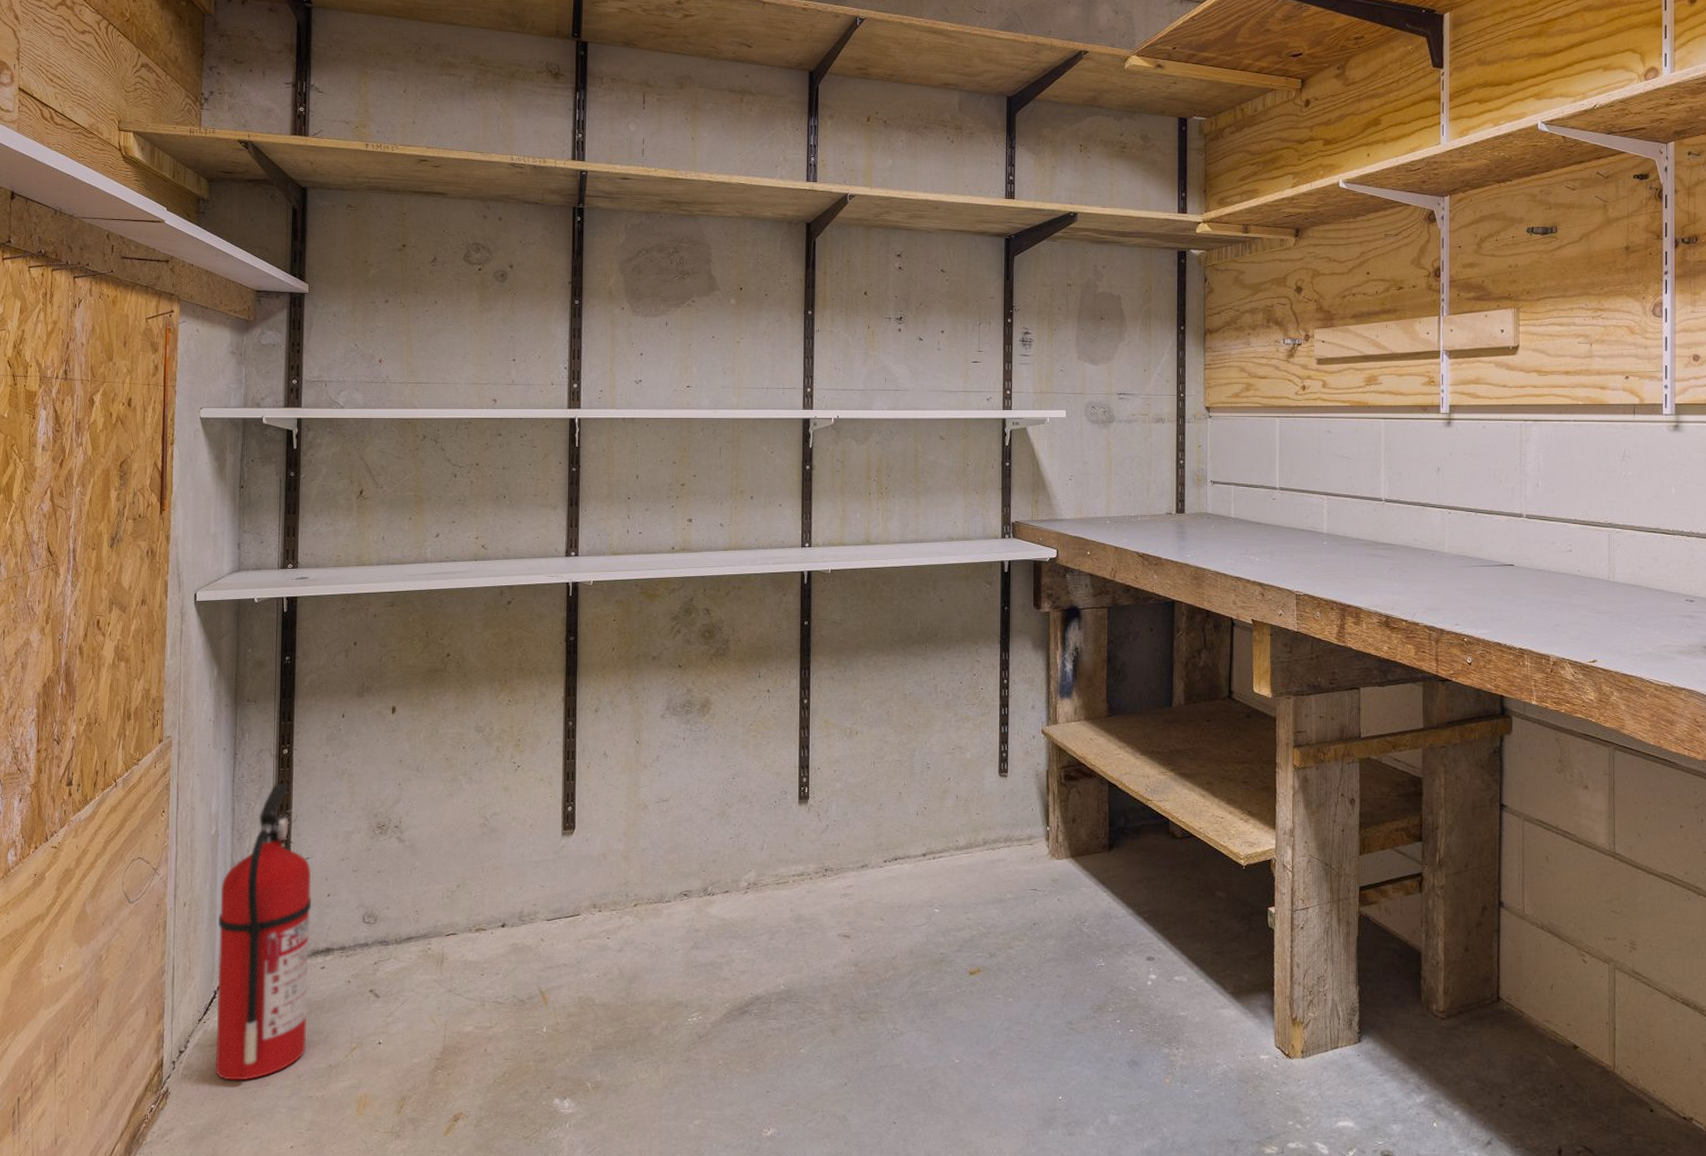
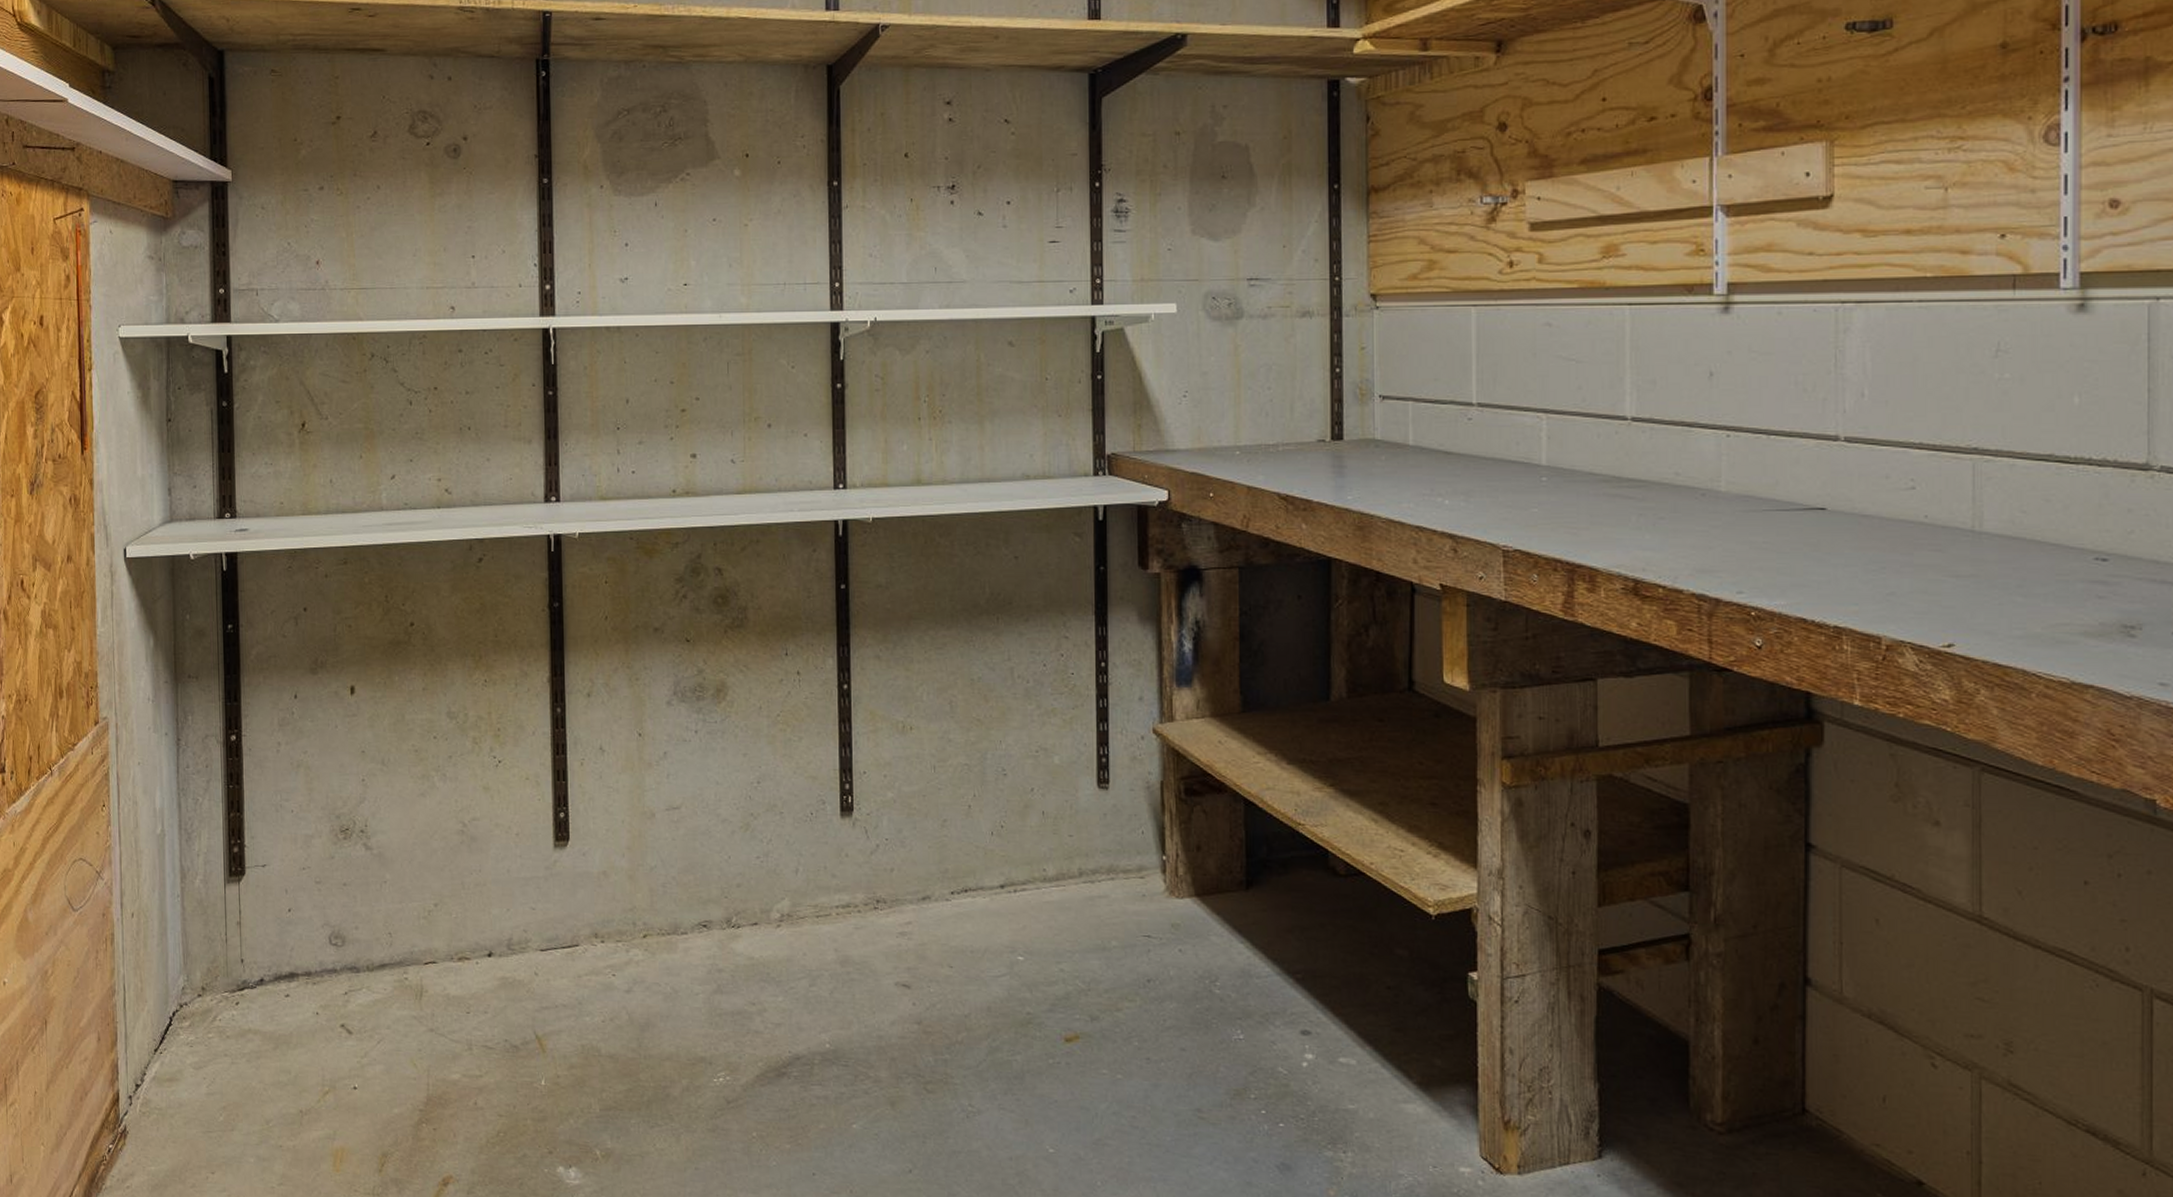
fire extinguisher: present [215,783,311,1081] -> none [170,775,274,1123]

